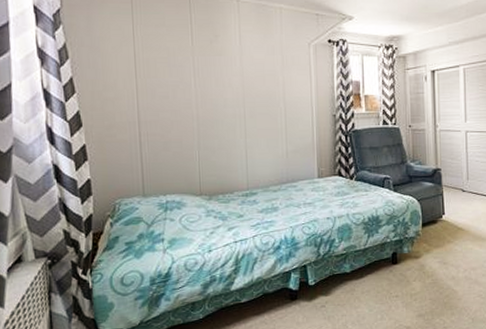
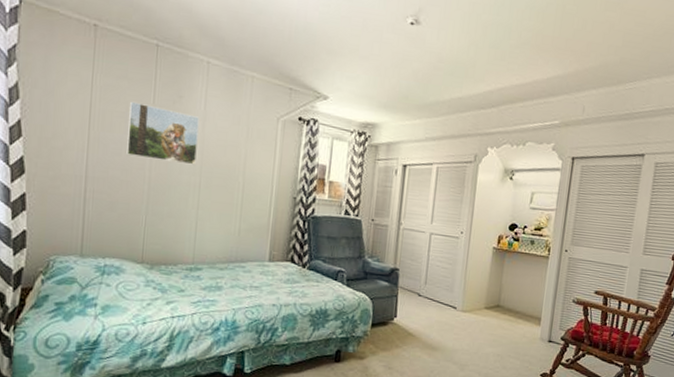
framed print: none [171,46,238,98] -> present [126,101,199,165]

